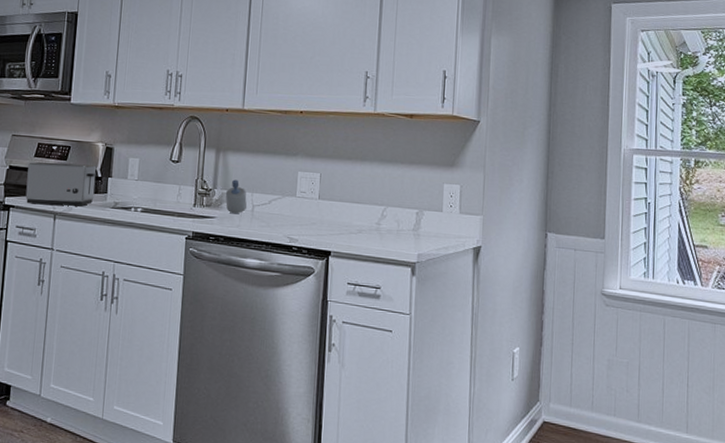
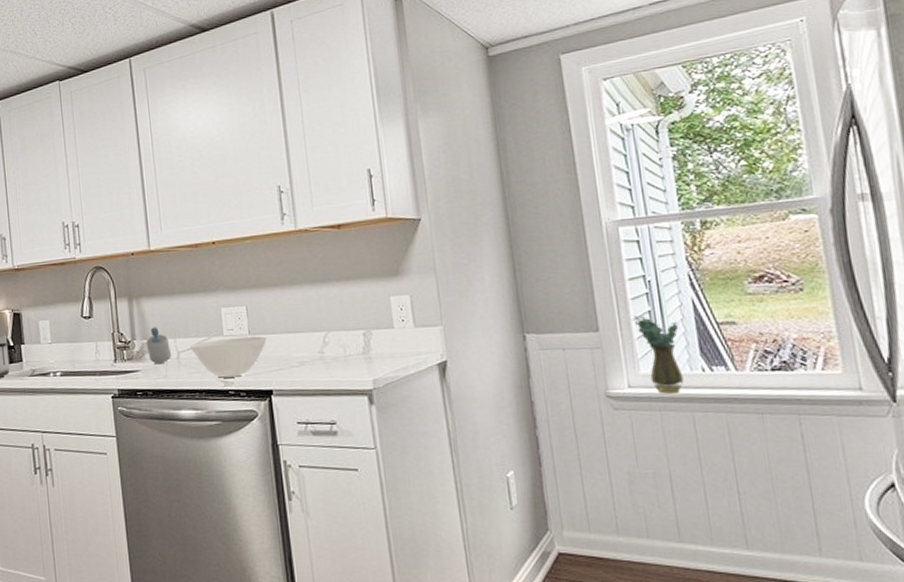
bowl: none [265,199,333,236] -> present [190,336,266,378]
vase: none [633,229,665,300] -> present [634,314,684,395]

